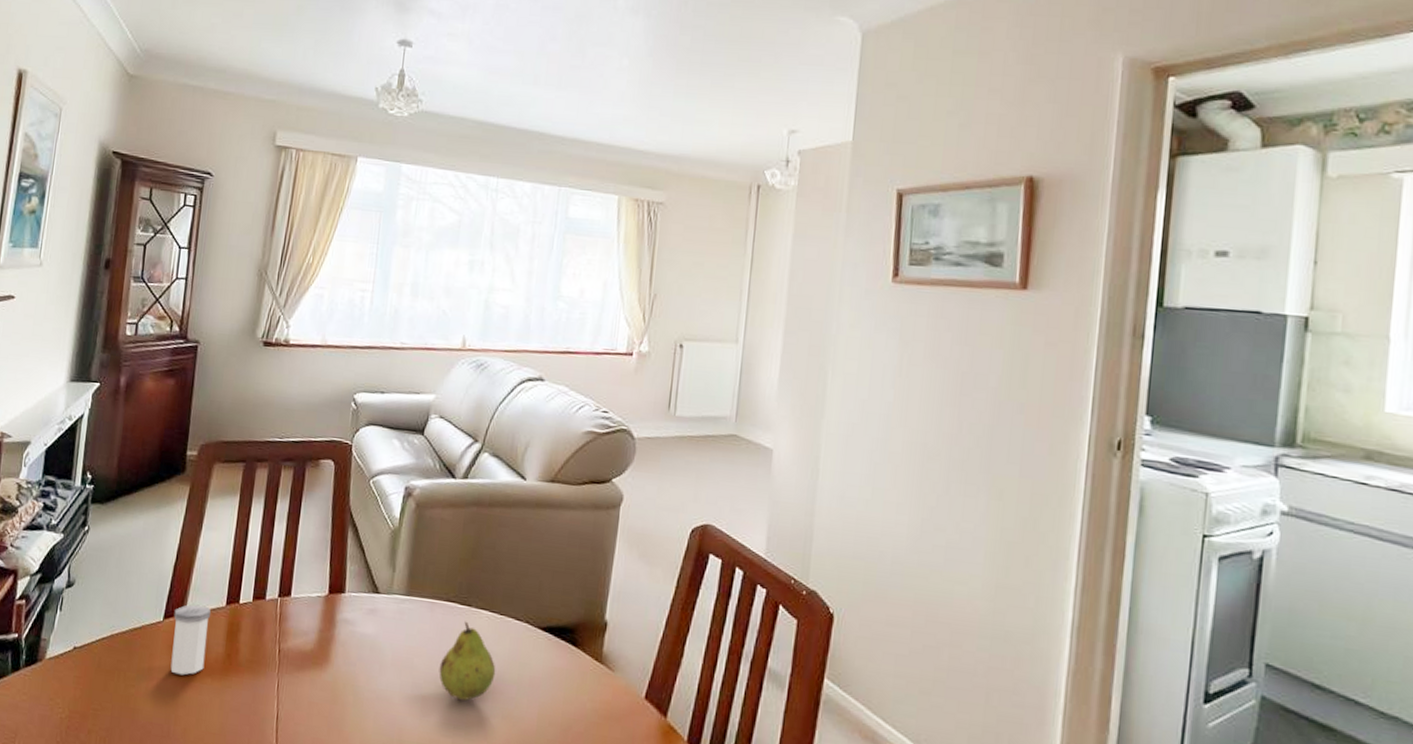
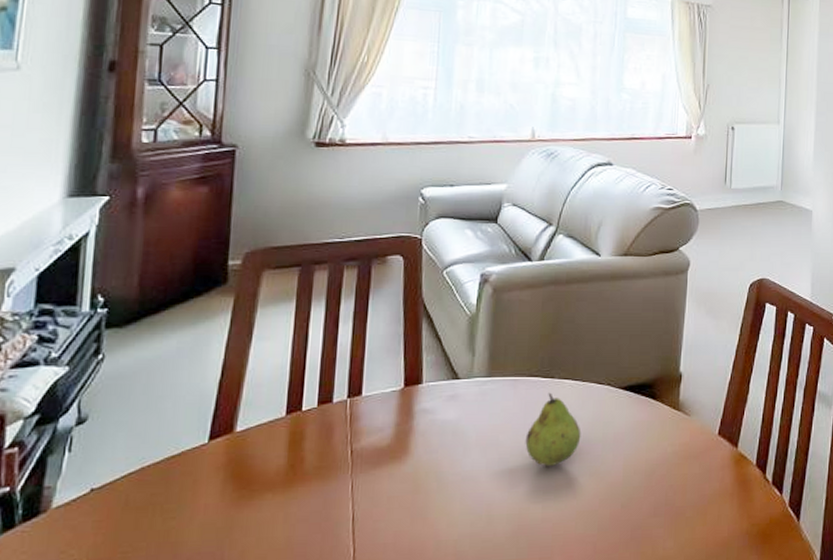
salt shaker: present [170,604,211,675] -> none [221,419,267,496]

